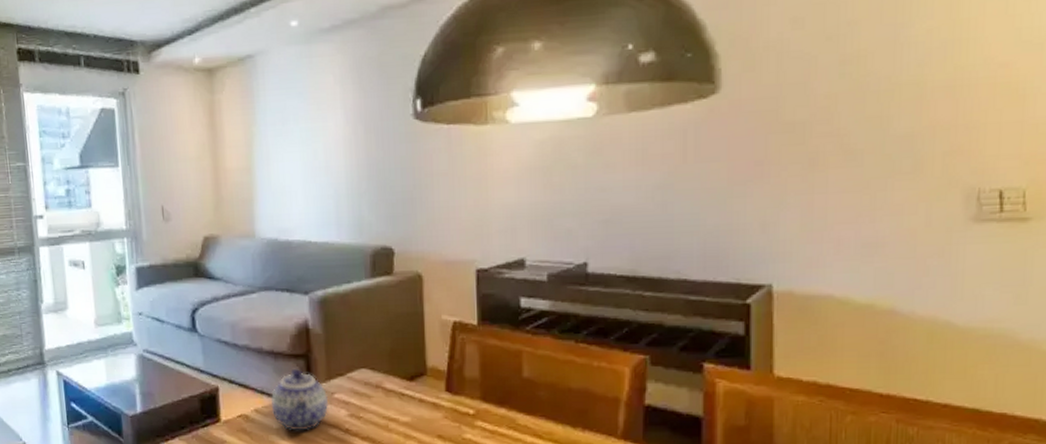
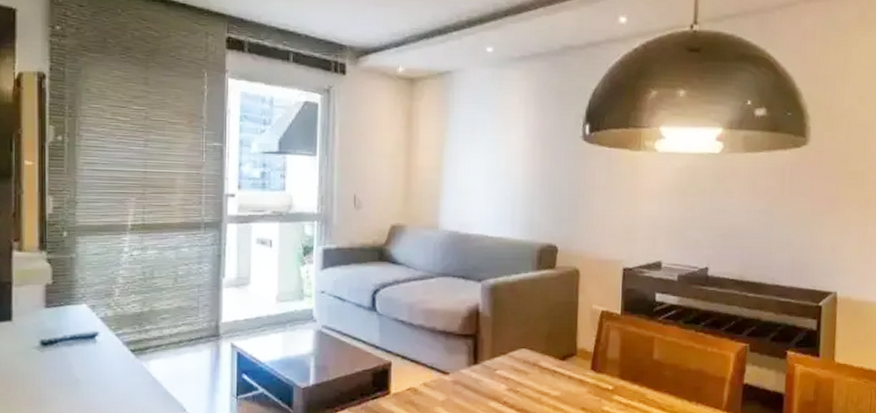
teapot: present [270,369,329,431] -> none [438,348,491,403]

